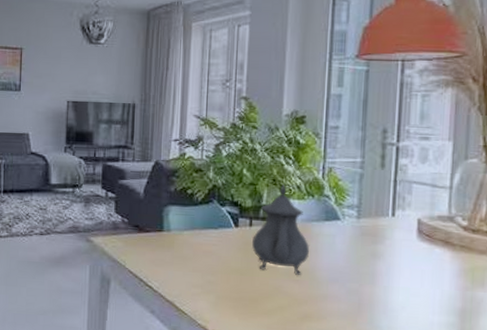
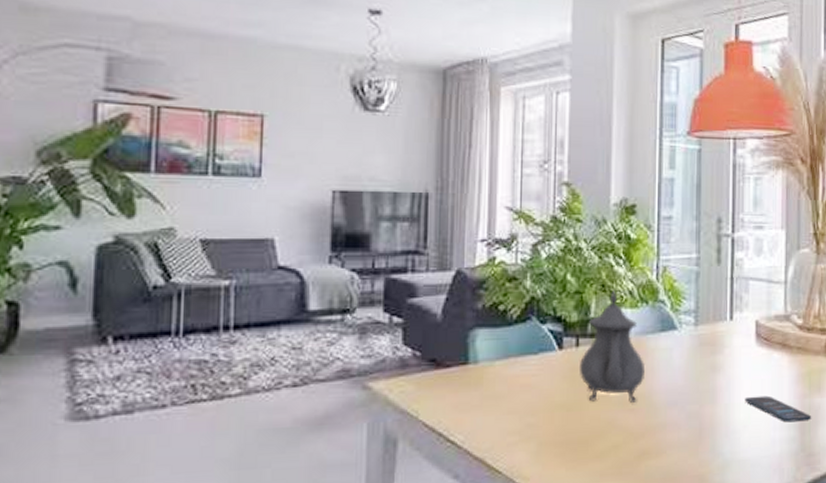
smartphone: none [404,282,474,311] -> present [745,395,812,423]

